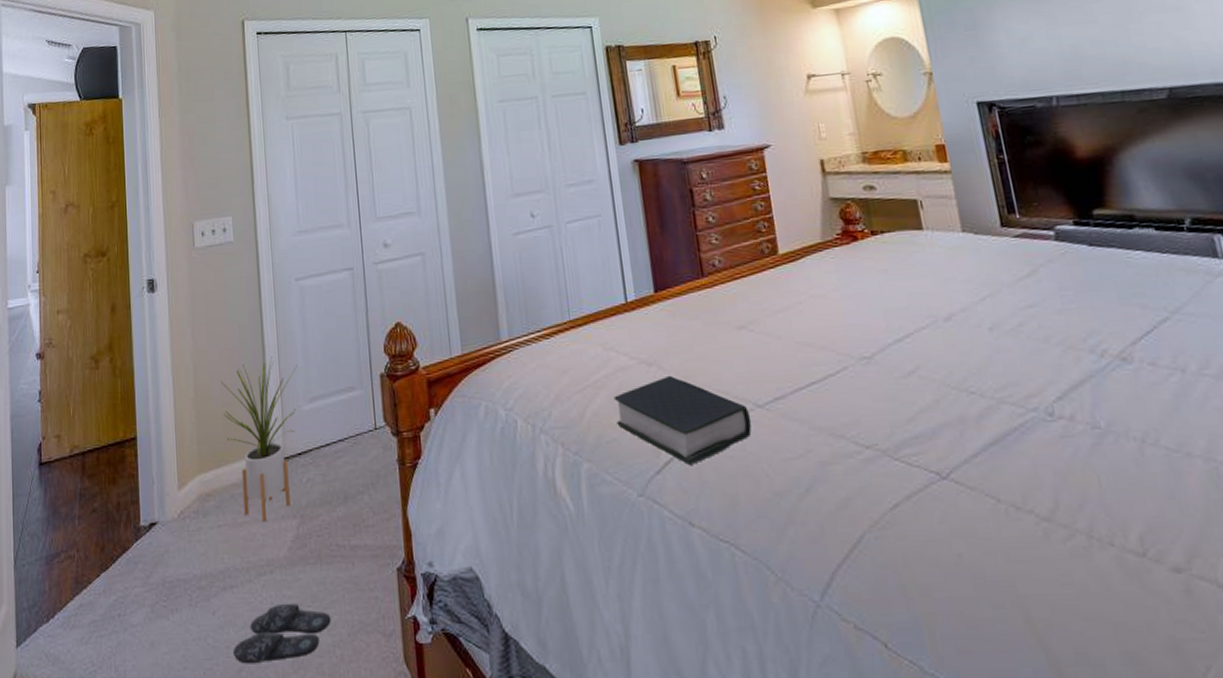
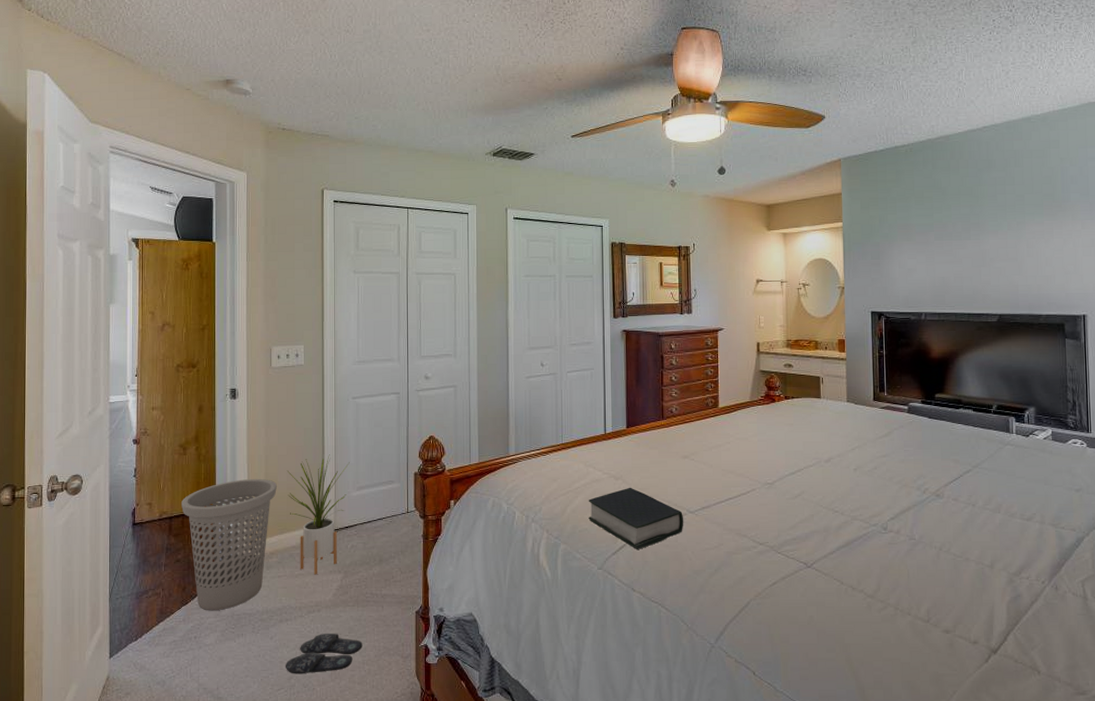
laundry basket: none [96,394,210,578] -> present [181,478,277,611]

